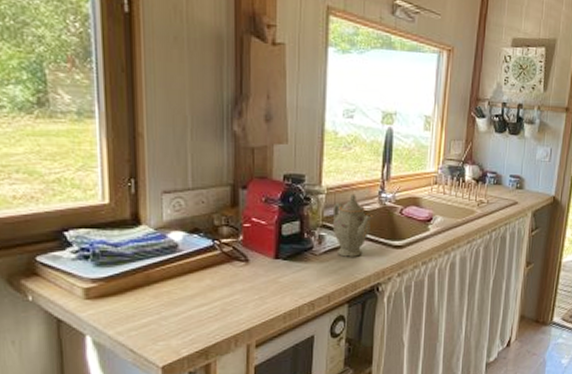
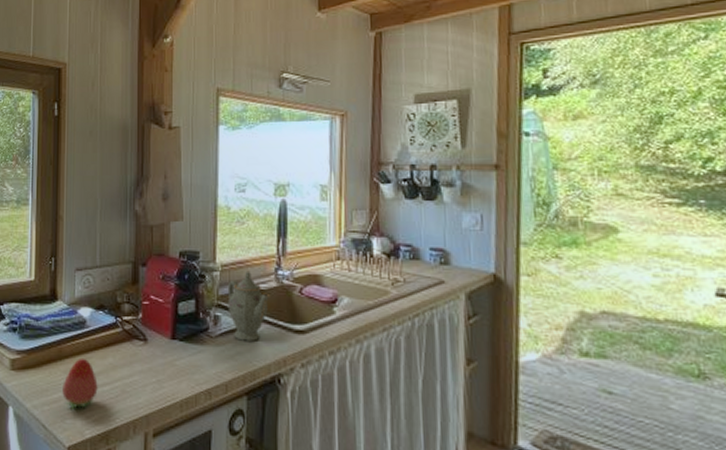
fruit: none [152,281,194,331] -> present [62,357,98,409]

